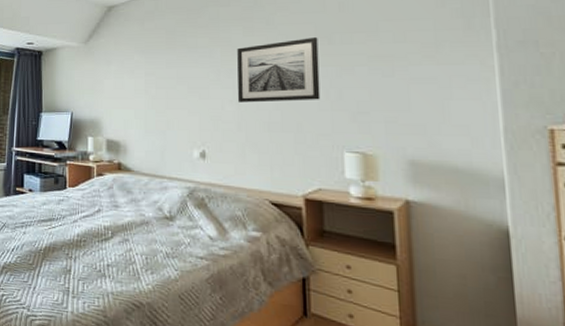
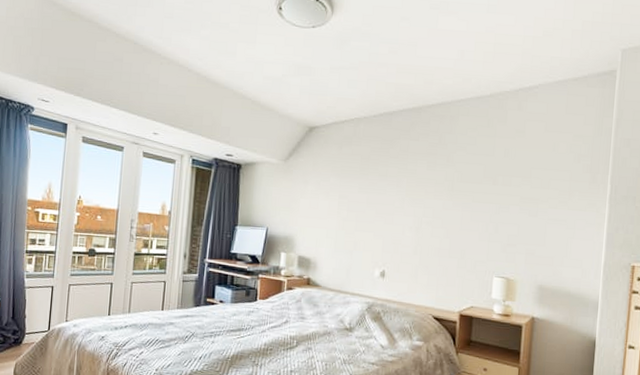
wall art: present [237,37,321,103] -> none [417,177,486,232]

